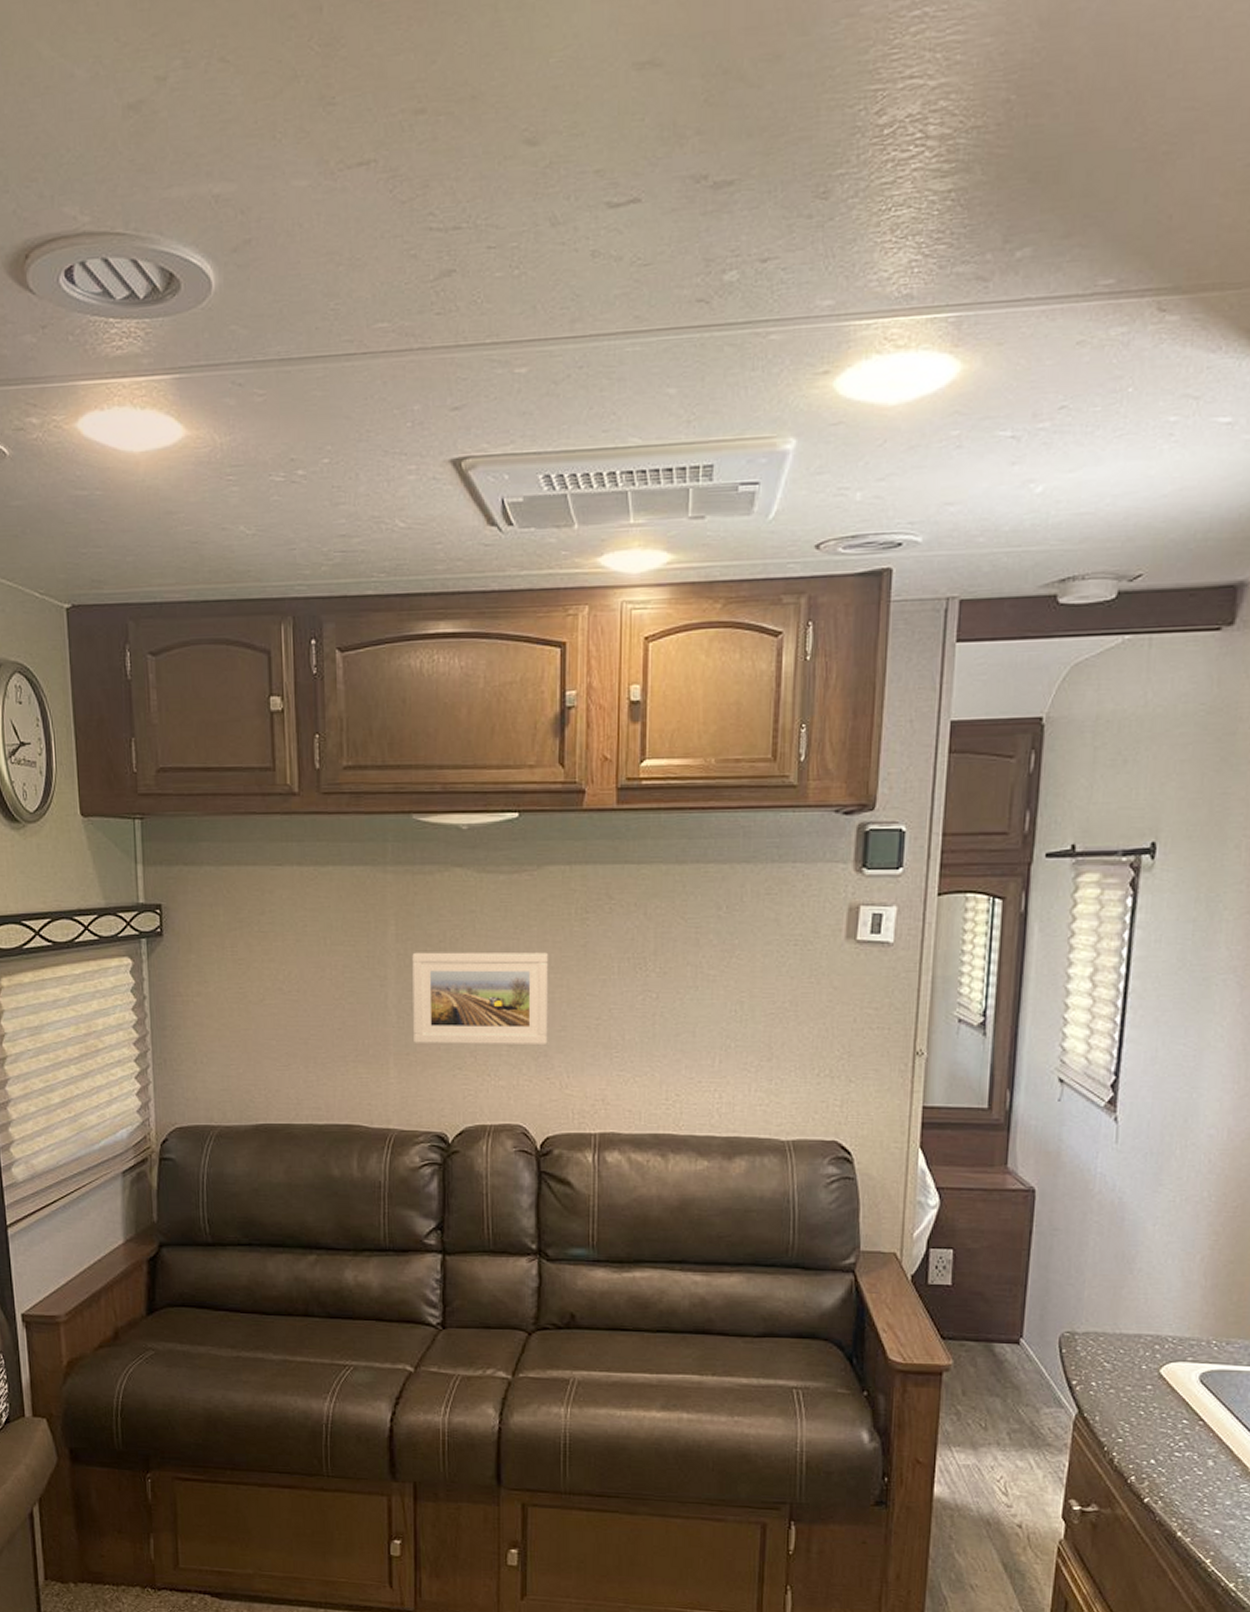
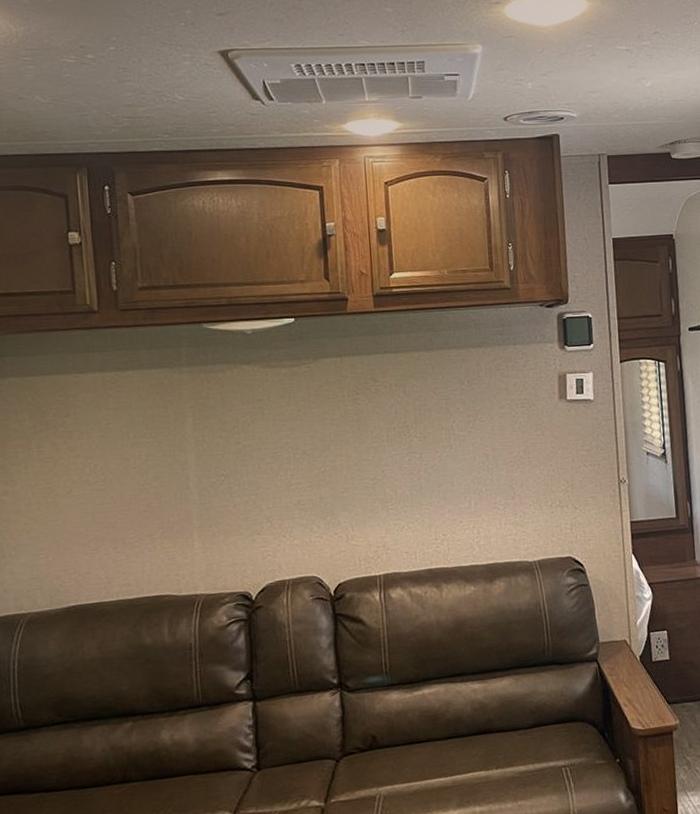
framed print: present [412,952,549,1046] -> none [209,429,333,516]

